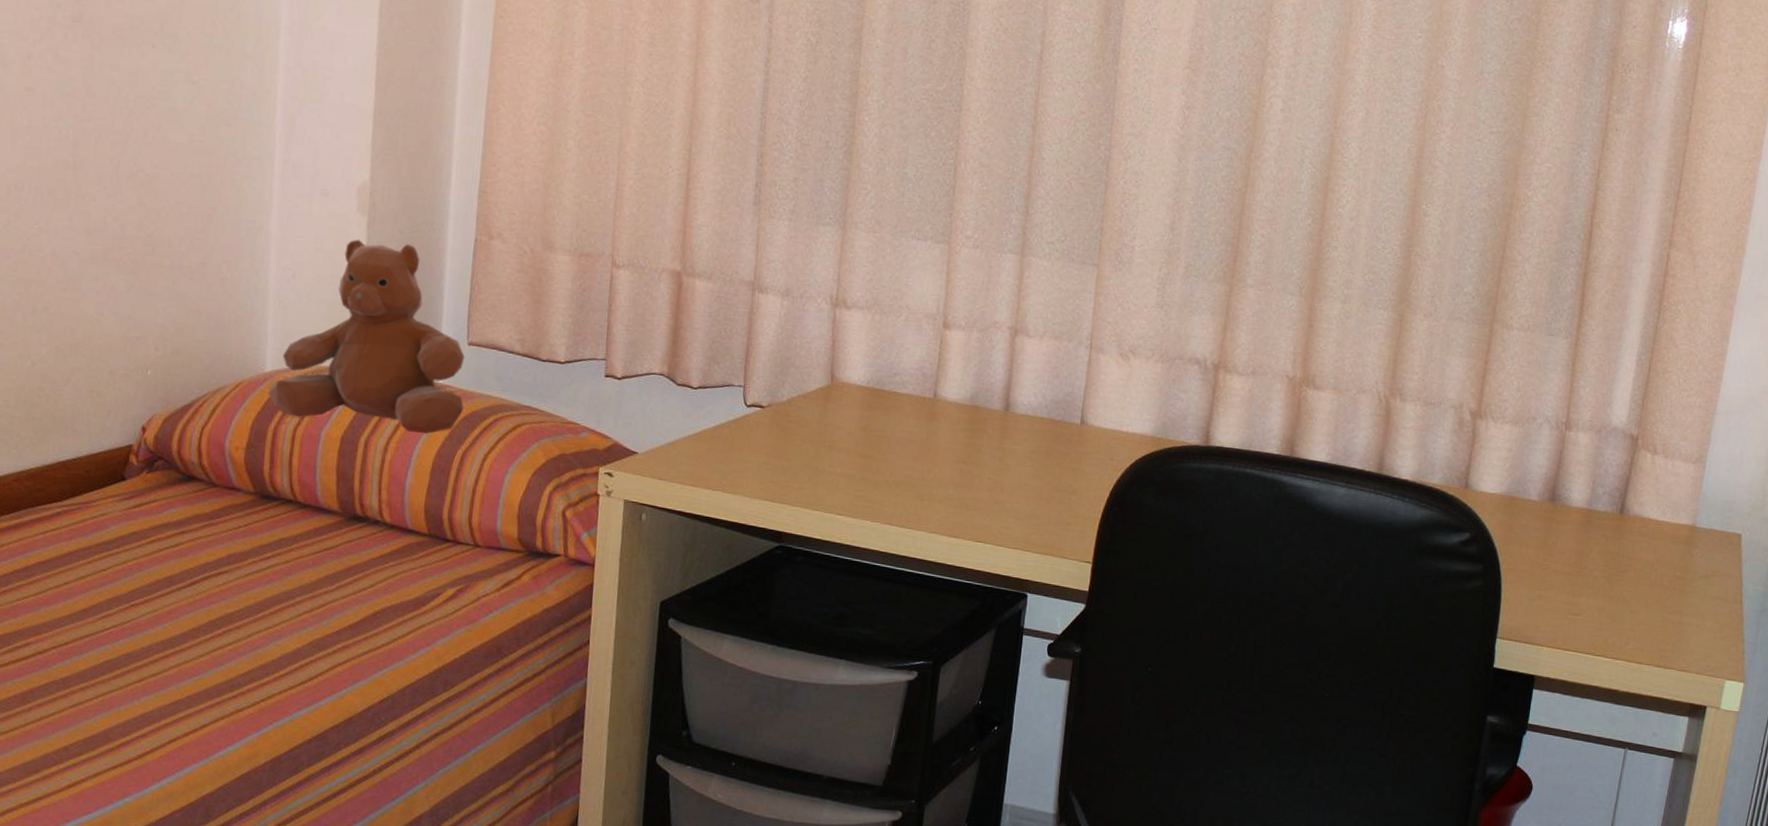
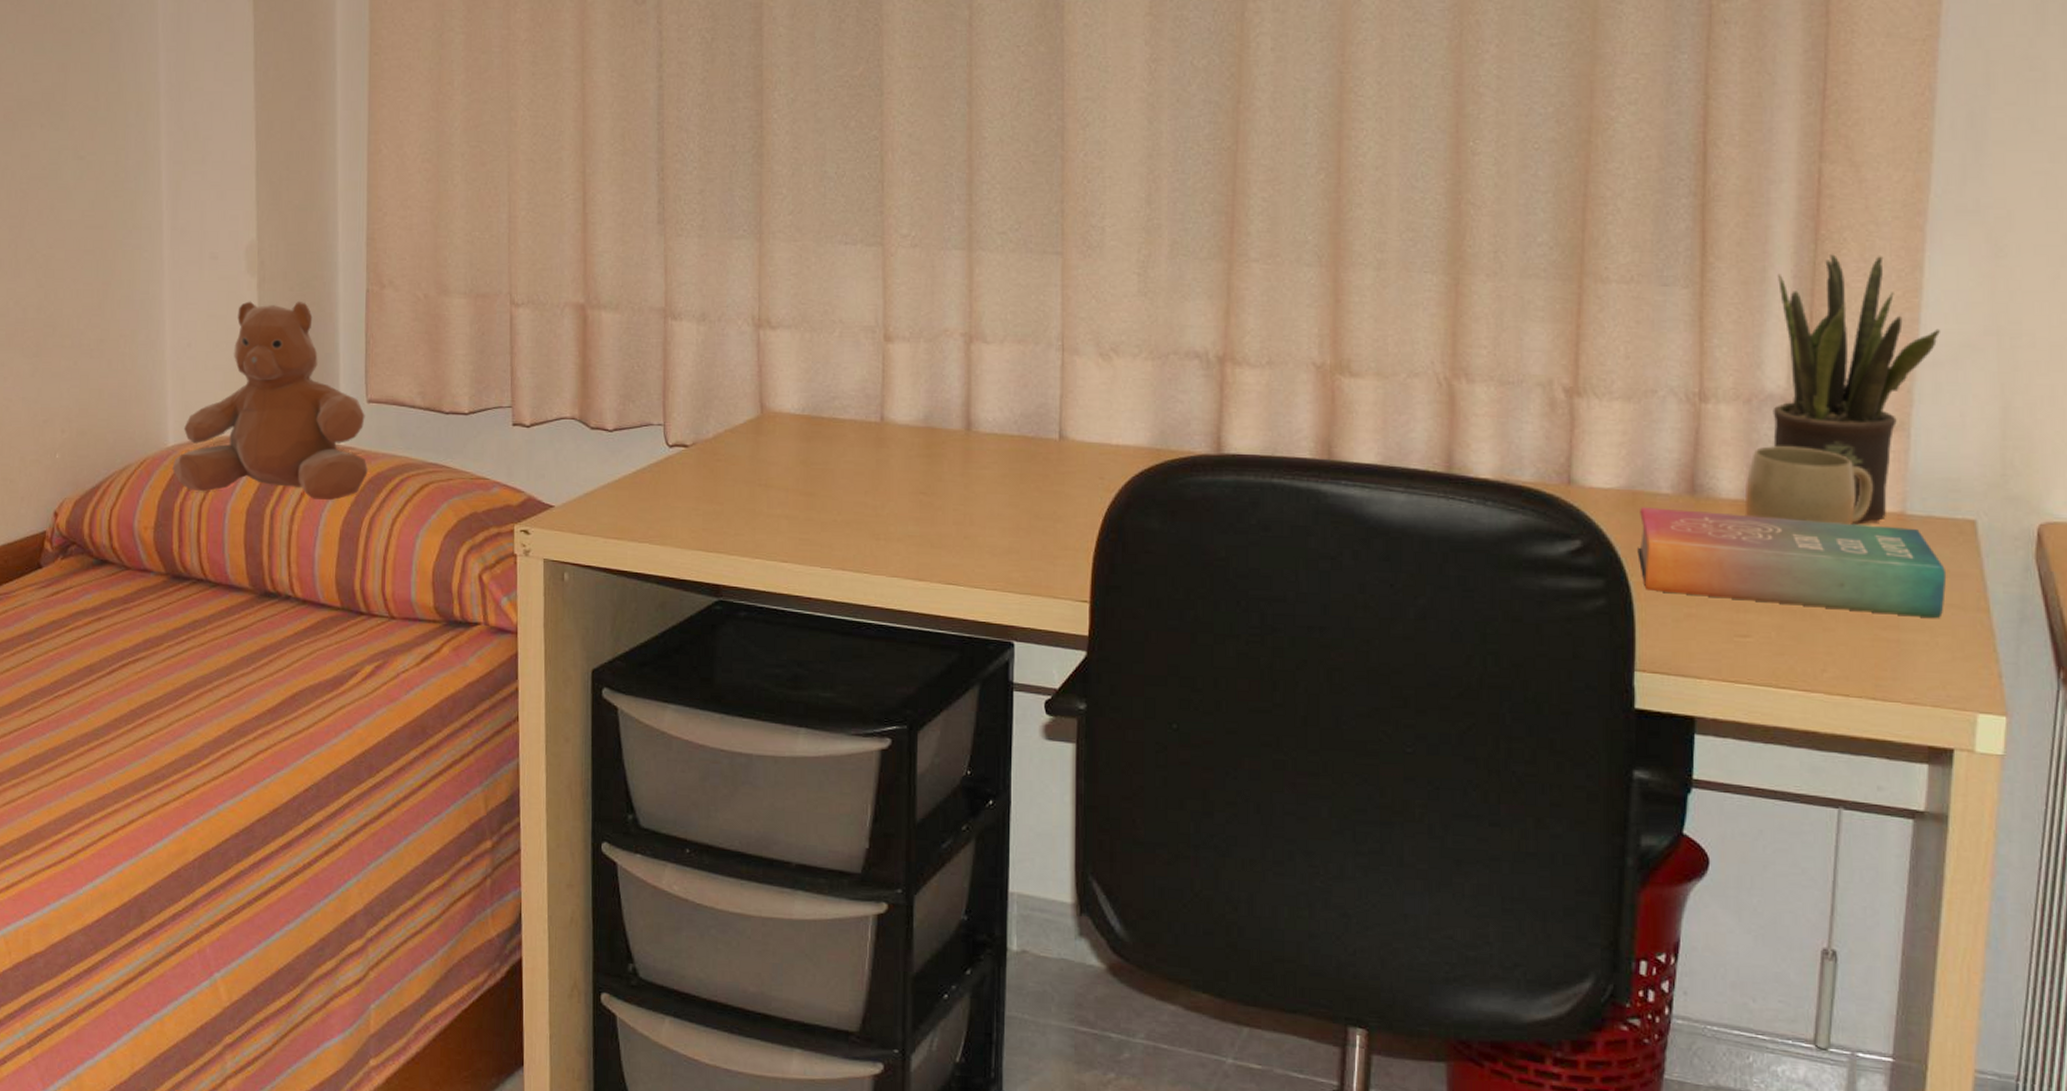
book: none [1509,510,1718,608] -> present [1637,507,1947,619]
mug: none [1587,468,1676,532] -> present [1744,446,1873,525]
potted plant: none [1612,321,1735,533] -> present [1773,254,1940,525]

